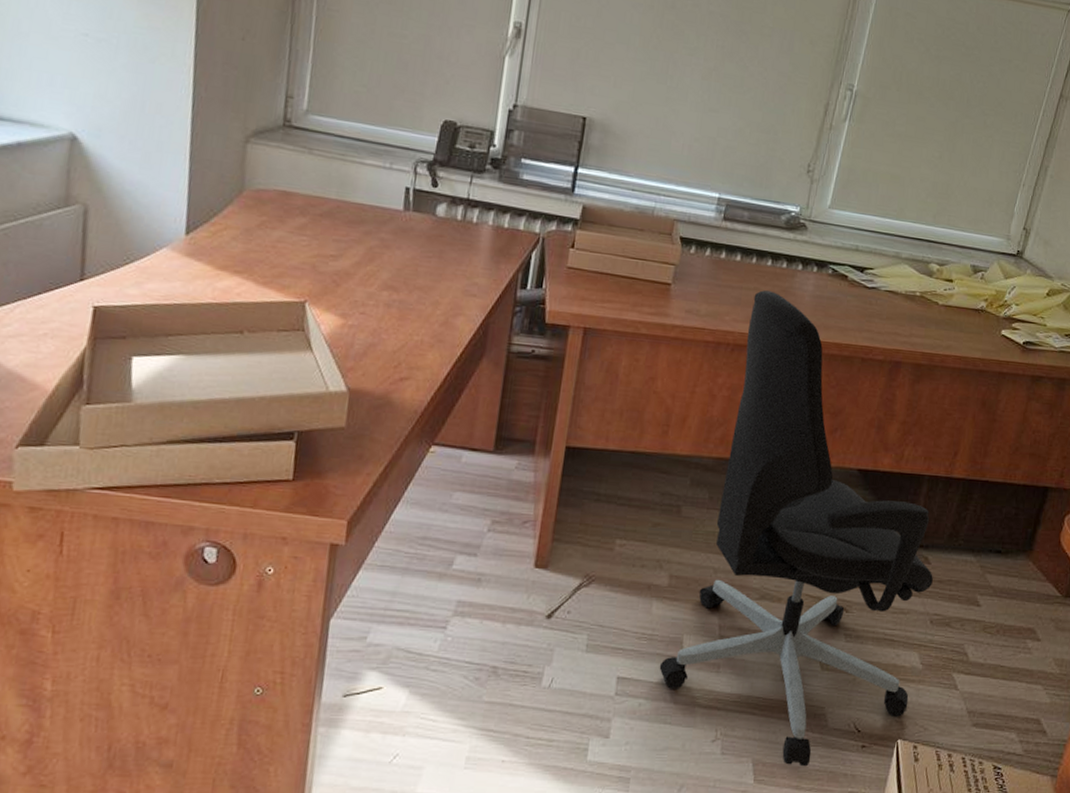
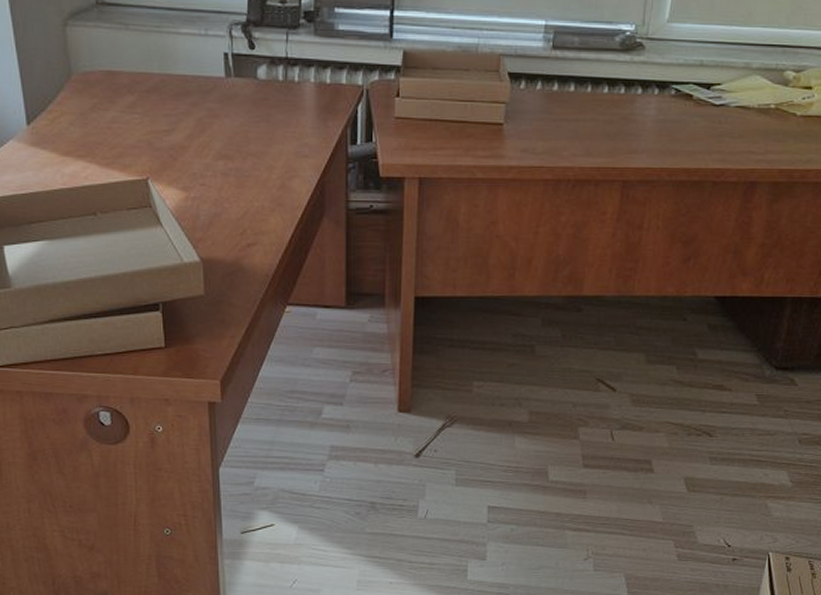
office chair: present [659,290,933,767] -> none [527,120,800,579]

